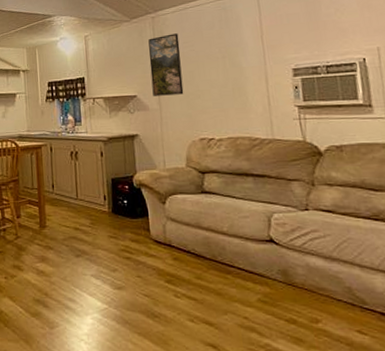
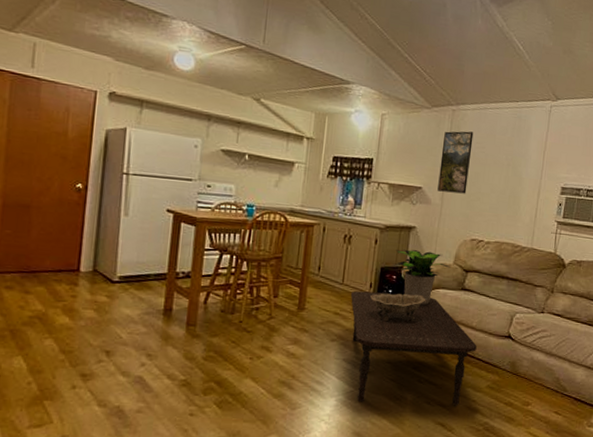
coffee table: none [86,204,235,324] -> present [350,291,477,406]
decorative bowl: none [106,202,165,232] -> present [370,293,426,321]
potted plant: none [122,157,184,214] -> present [395,249,450,306]

